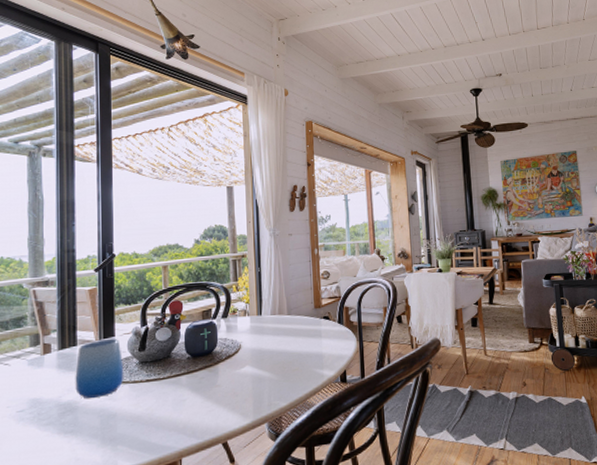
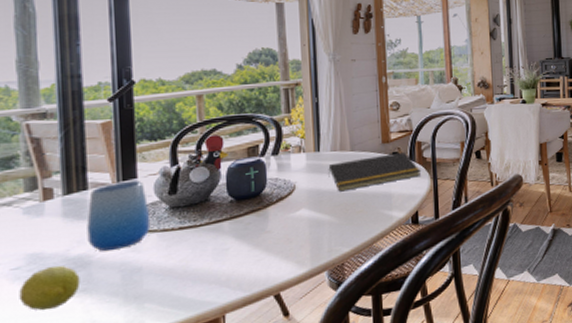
fruit: none [22,410,69,448] -> present [19,266,80,311]
notepad: none [268,316,349,352] -> present [328,151,422,192]

